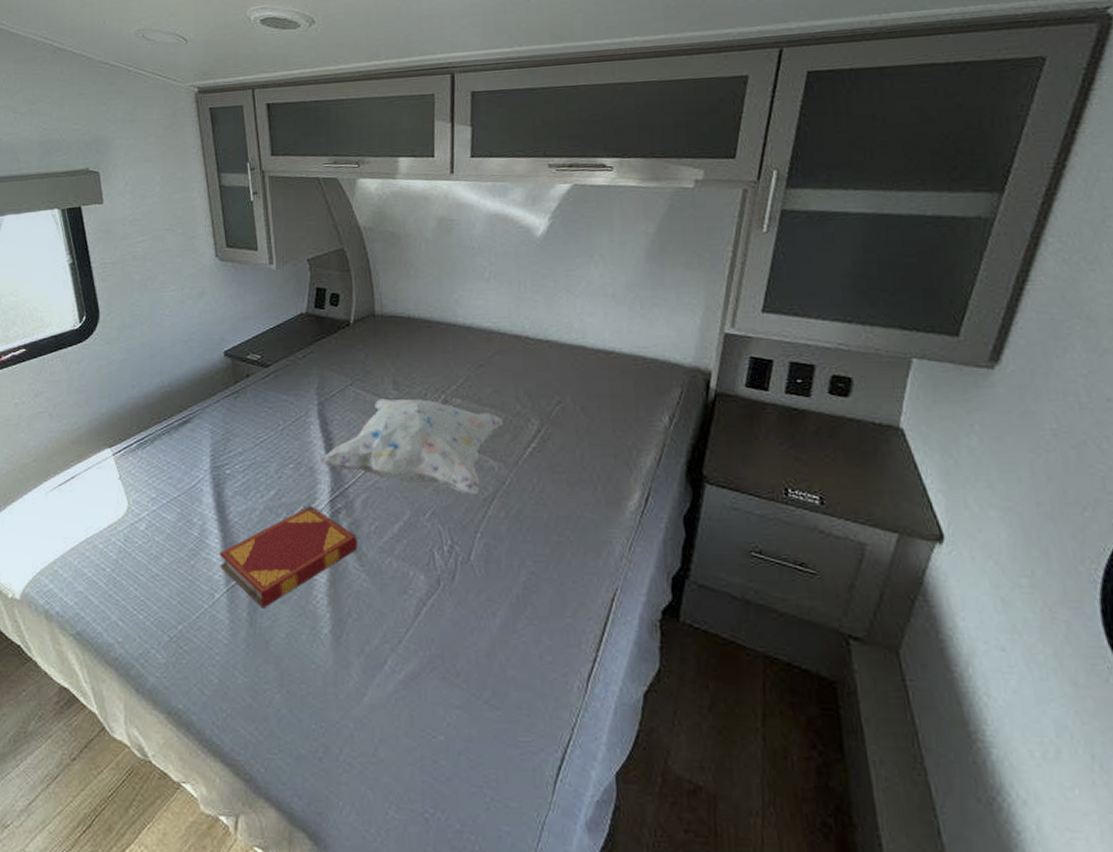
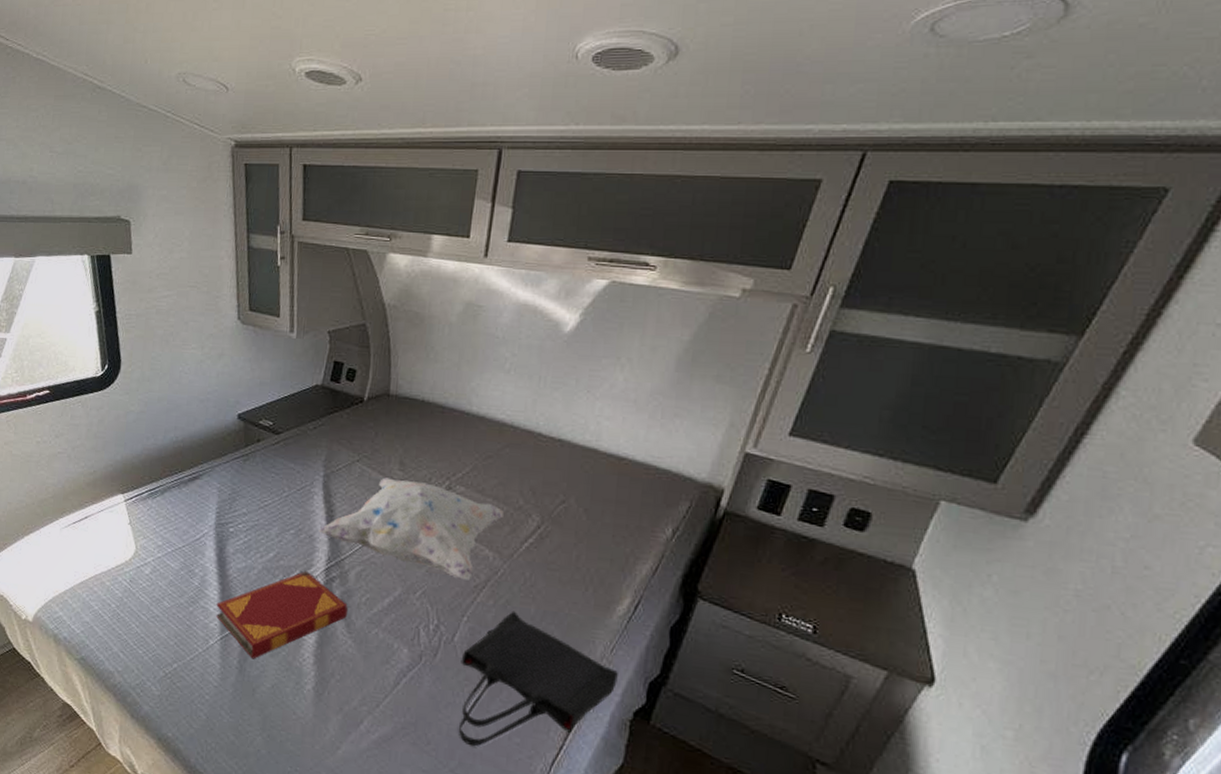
tote bag: none [480,520,641,672] -> present [459,610,618,747]

